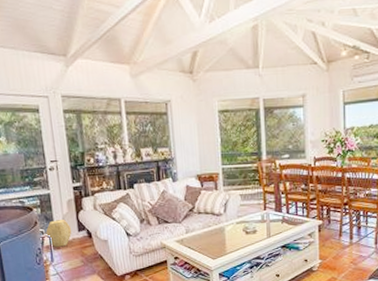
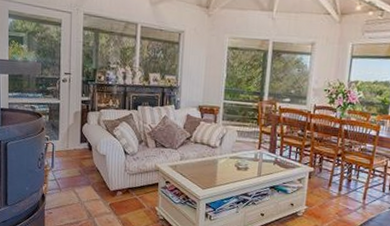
woven basket: present [46,220,72,247] -> none [50,129,75,155]

